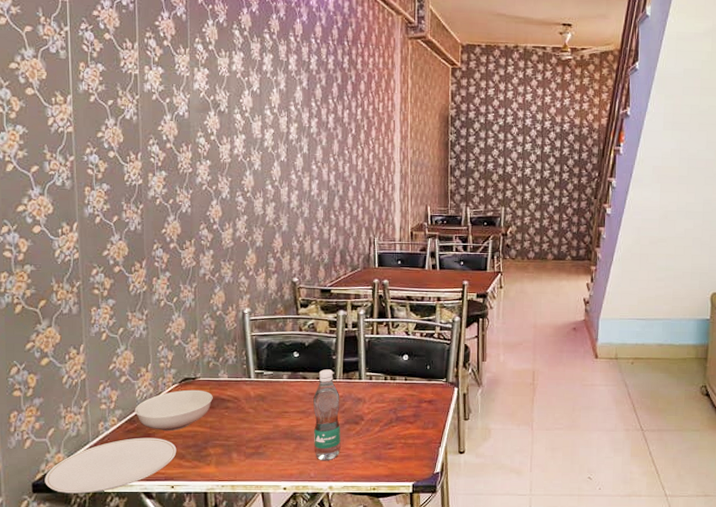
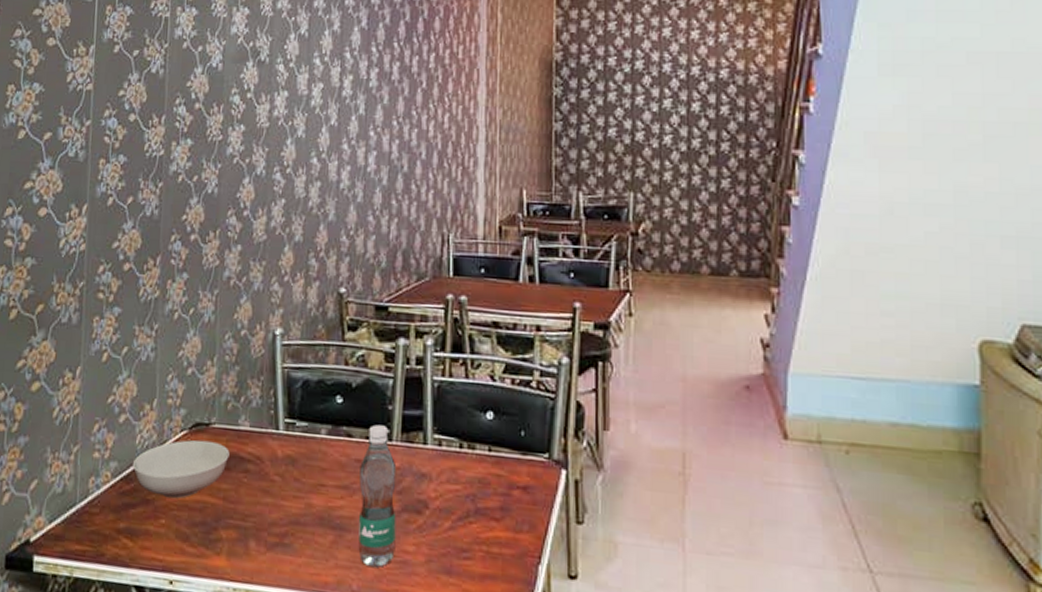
plate: present [45,437,177,494] -> none [20,504,180,579]

